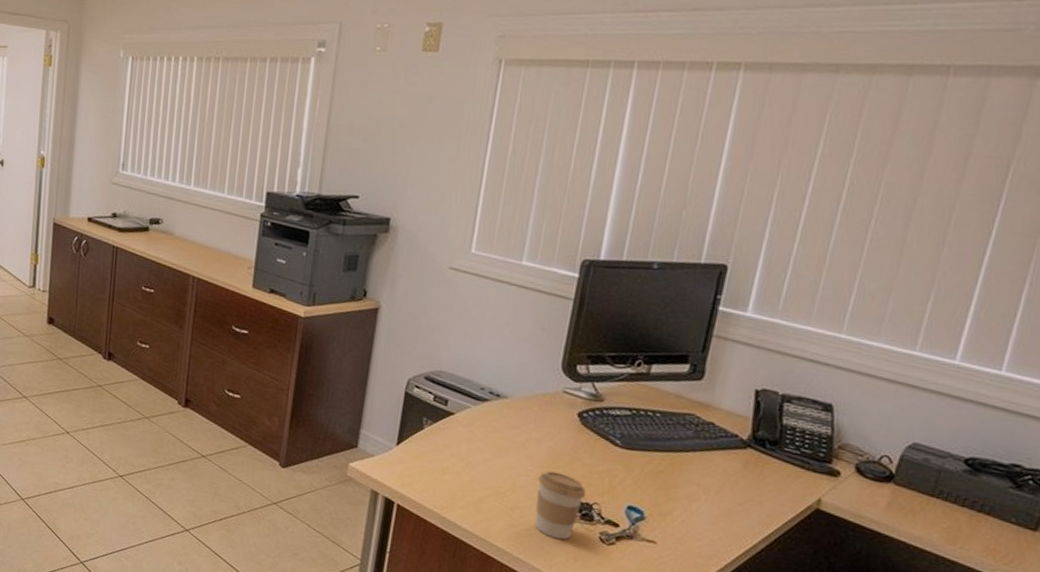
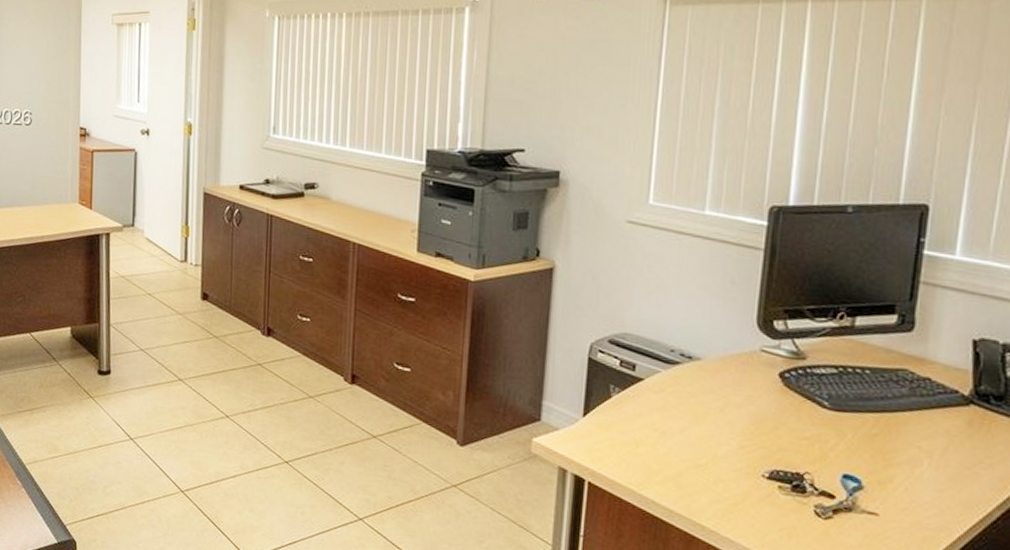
coffee cup: present [535,471,587,540] -> none [740,438,796,516]

